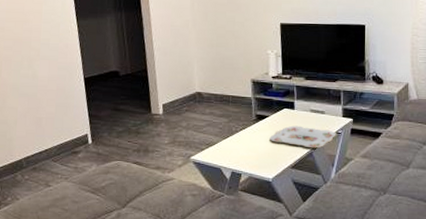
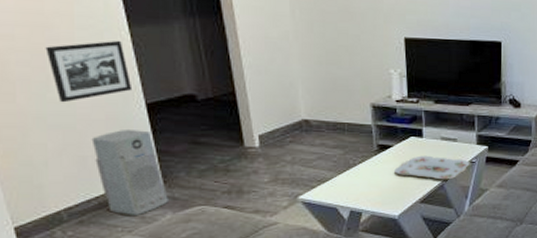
picture frame: none [22,30,76,77] -> present [45,40,133,103]
air purifier: none [46,98,95,166] -> present [91,130,168,215]

